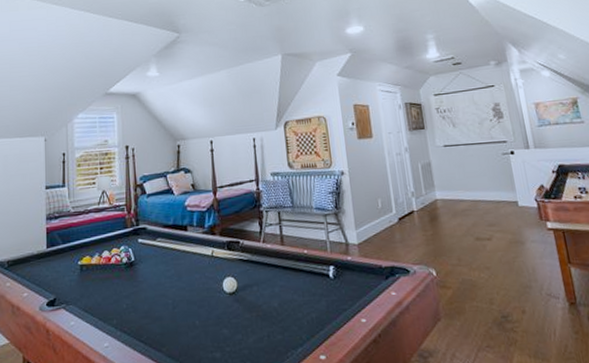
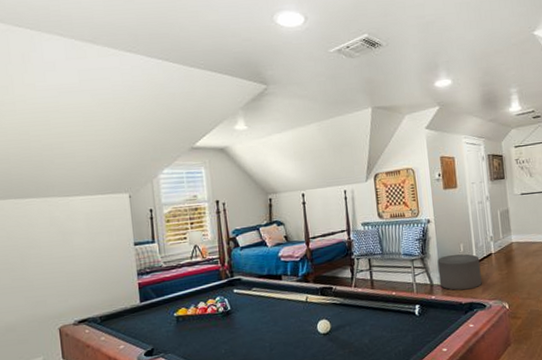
pouf: none [353,210,404,252] -> present [437,254,482,291]

